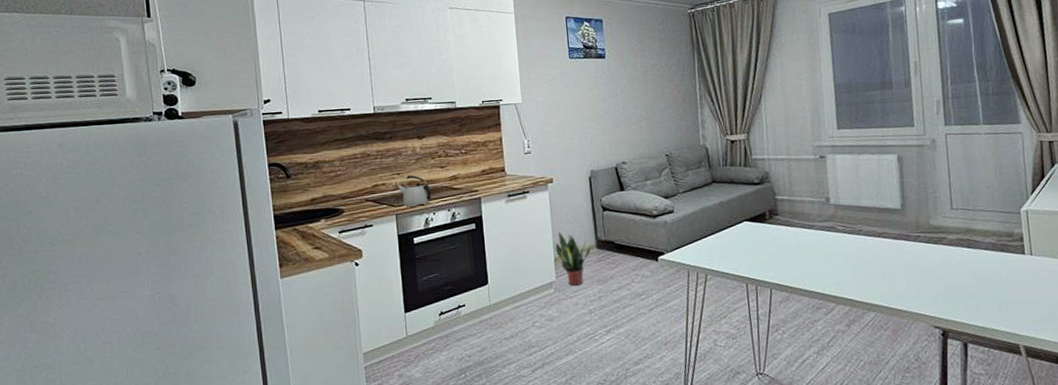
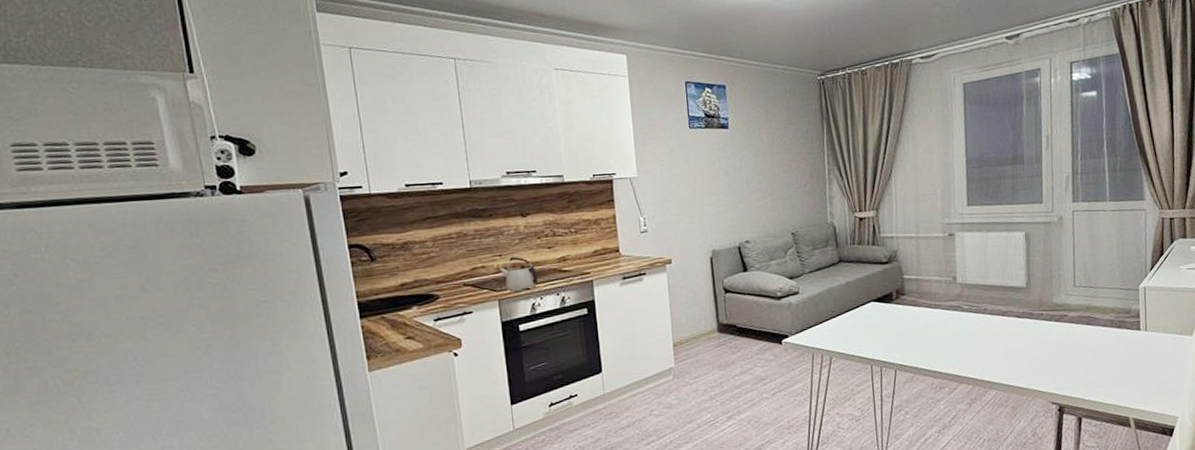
potted plant: present [555,232,591,286] -> none [674,316,712,372]

